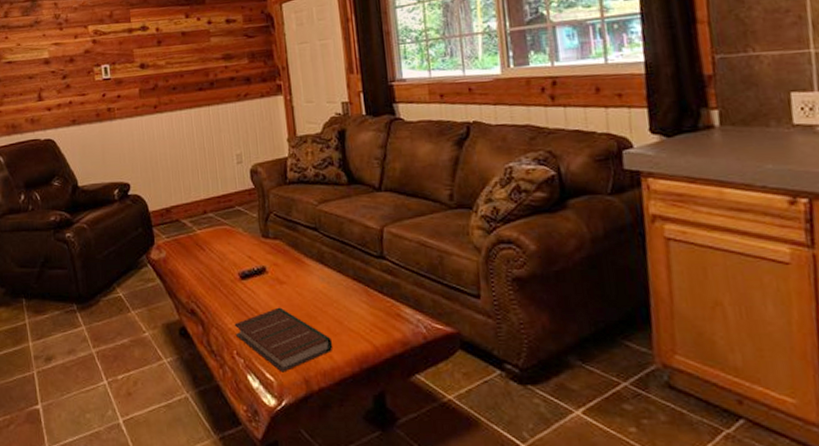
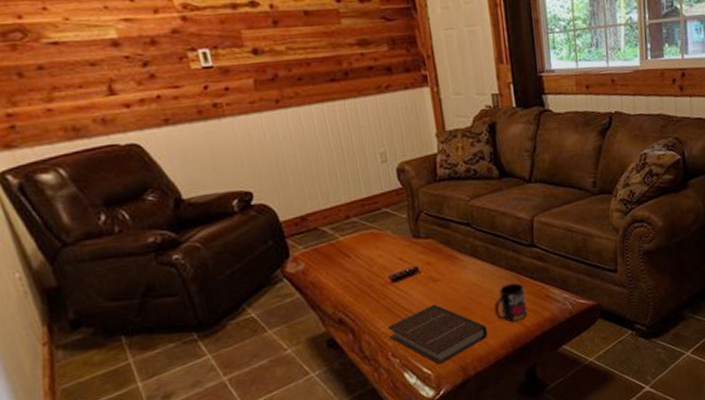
mug: none [339,295,377,339] -> present [493,282,528,323]

